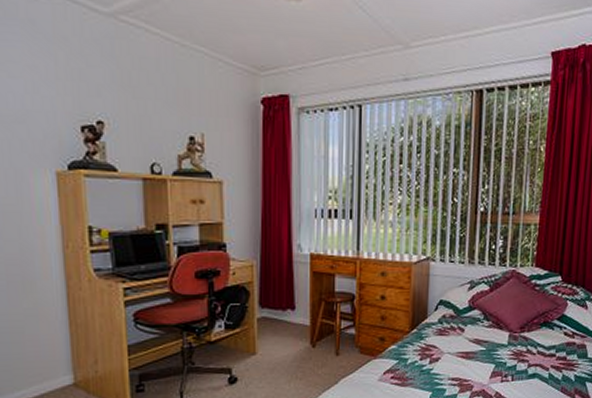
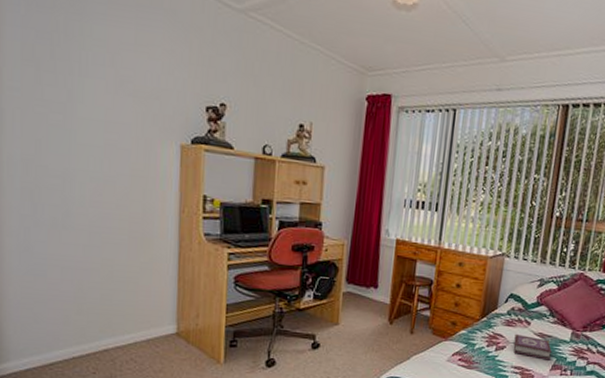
book: none [448,342,490,368] -> present [513,333,552,361]

